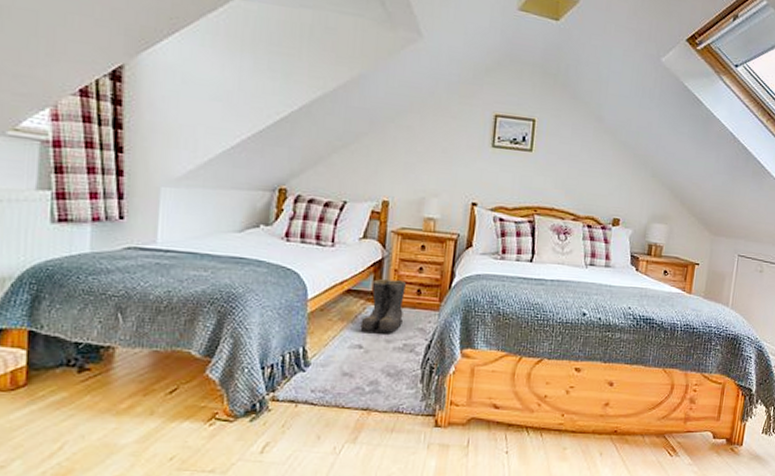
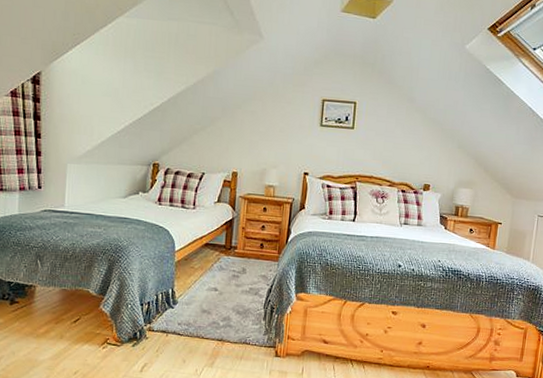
boots: present [360,279,406,334] -> none [215,235,251,279]

